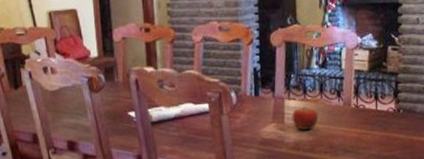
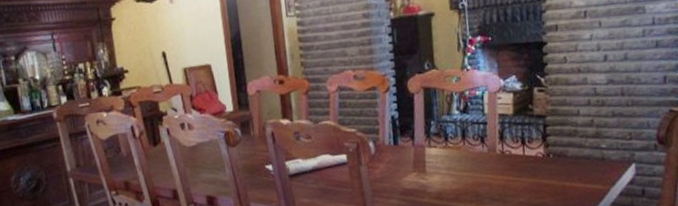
fruit: present [292,106,319,131] -> none [433,154,462,180]

